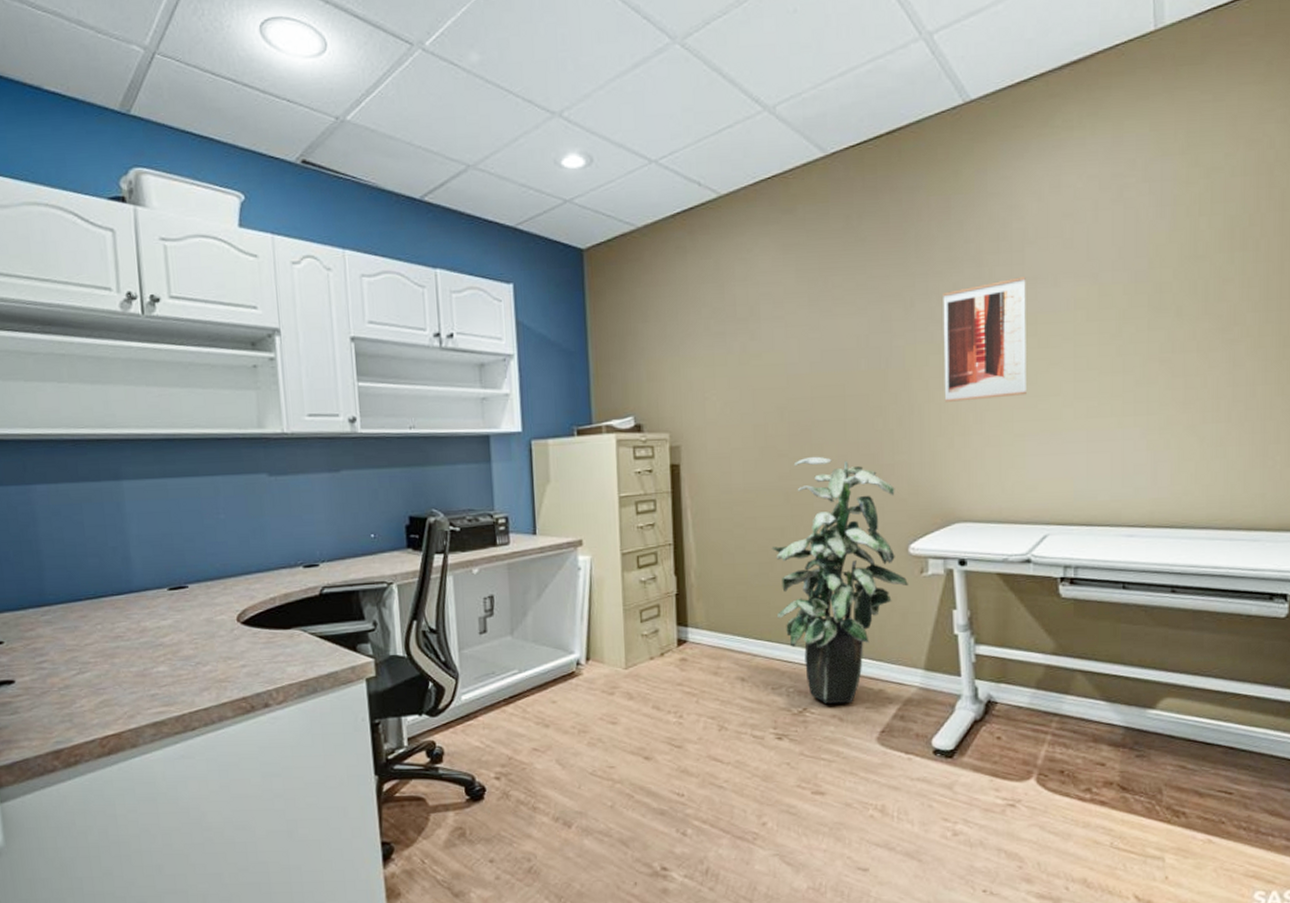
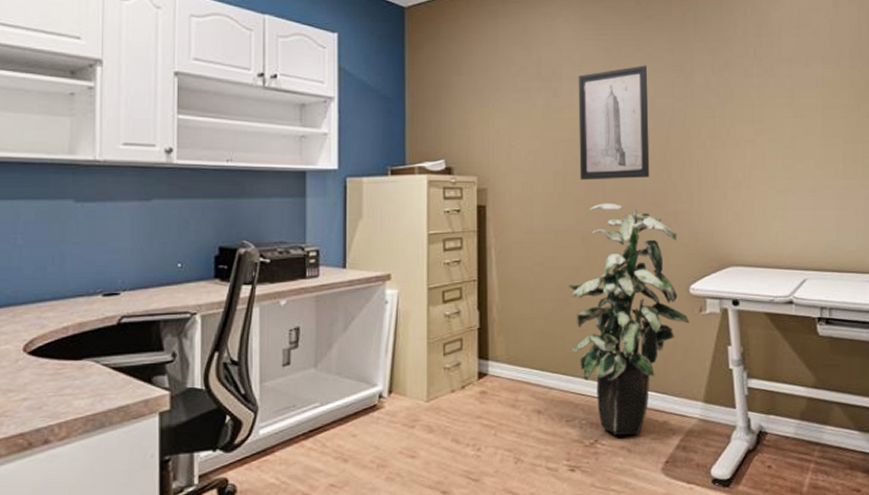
wall art: none [779,296,863,433] -> present [578,65,650,181]
wall art: present [943,277,1026,402] -> none [716,58,786,160]

